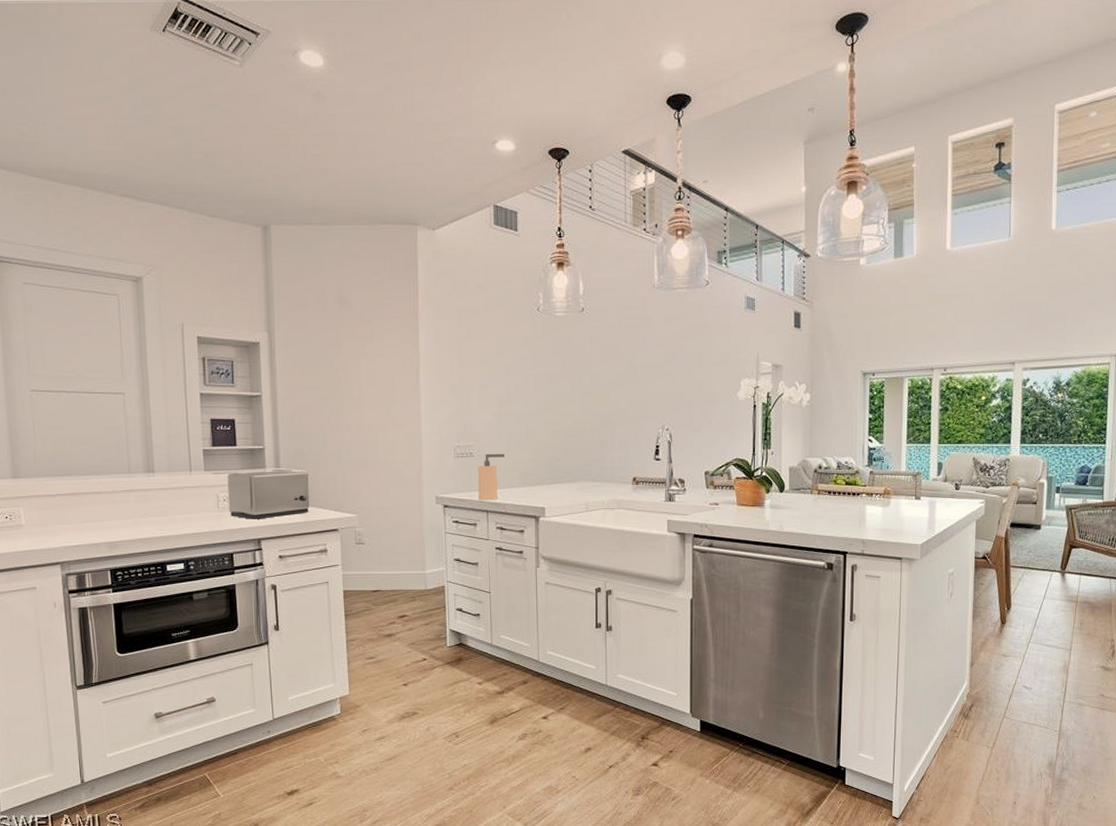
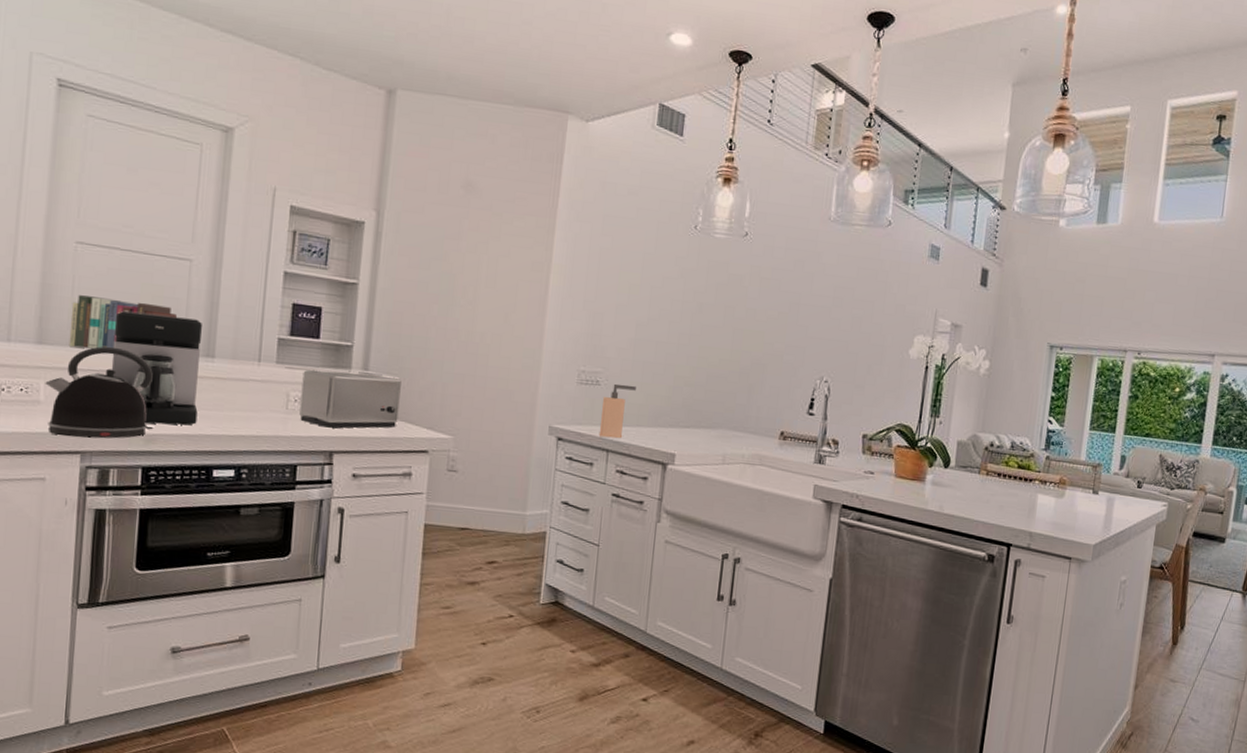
kettle: none [24,473,114,552] -> present [45,346,153,439]
books: none [35,433,119,477] -> present [68,295,177,349]
coffee maker: none [70,442,148,533] -> present [111,311,202,425]

